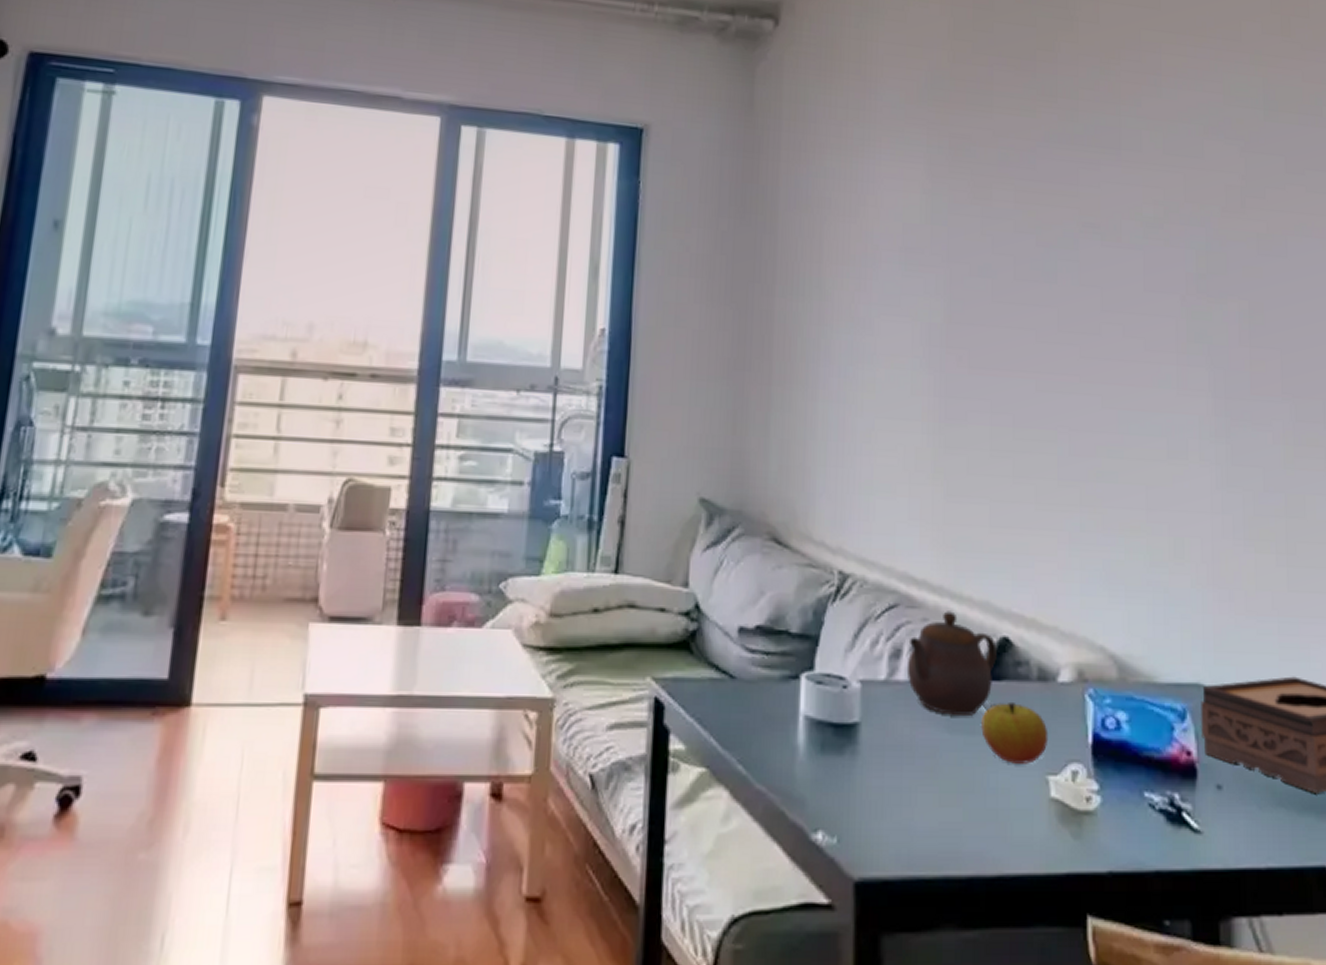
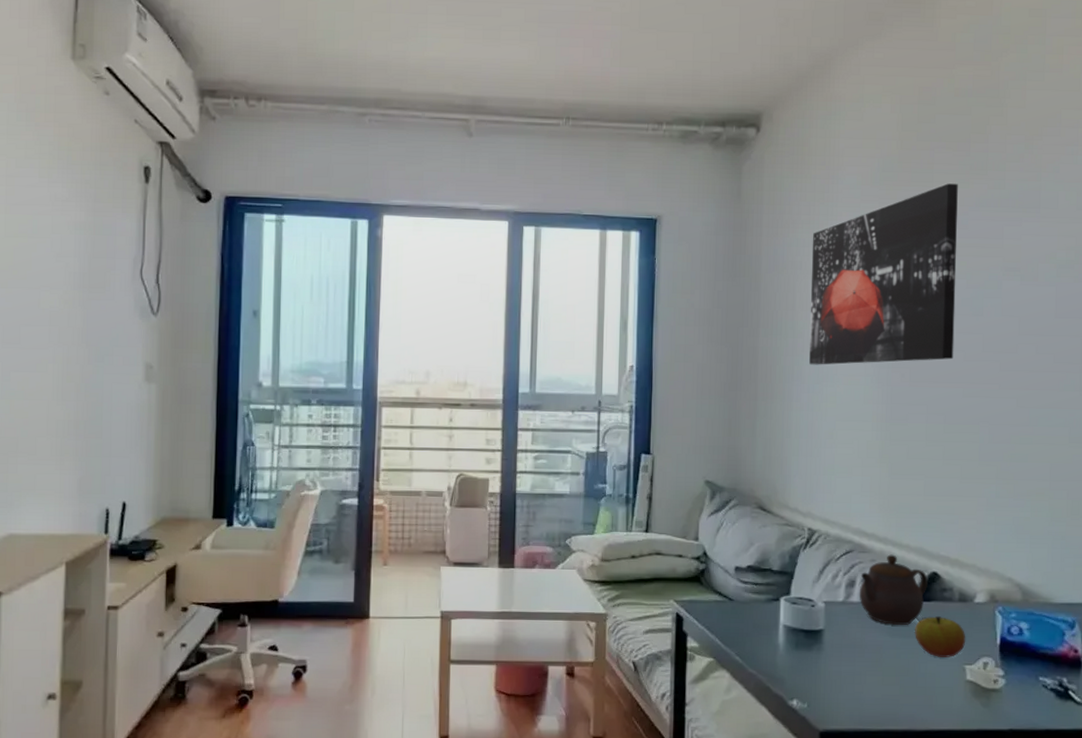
wall art: none [840,109,1024,340] -> present [809,183,958,365]

